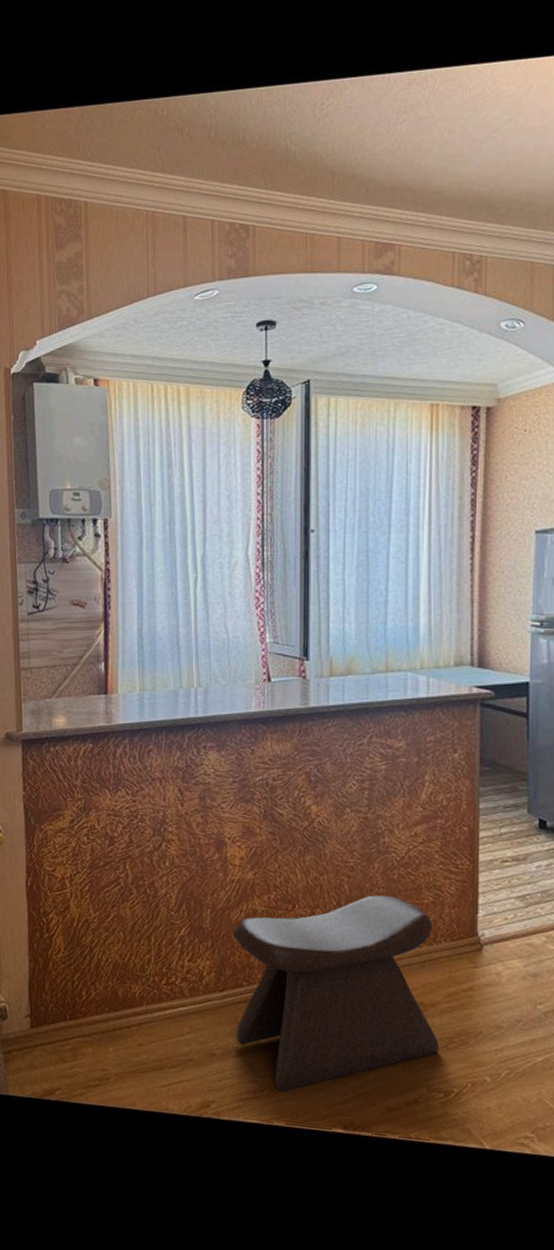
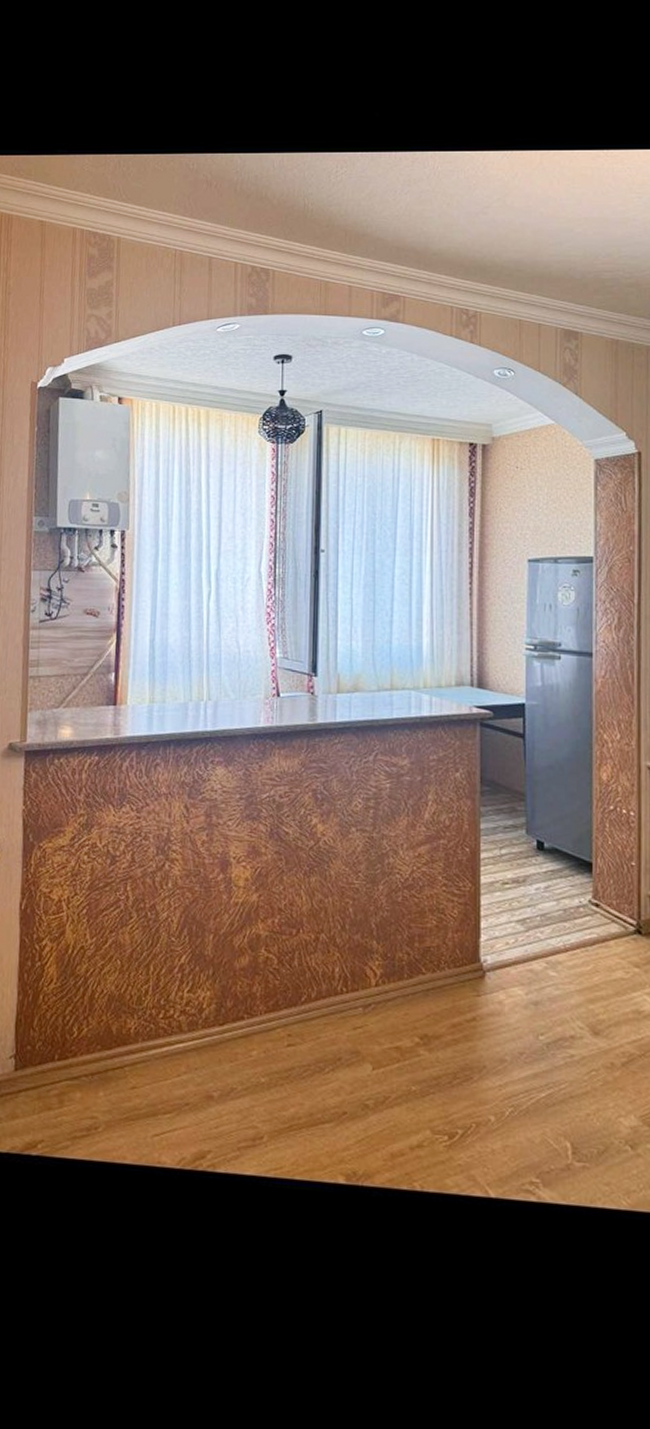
stool: present [233,895,439,1093] -> none [236,919,443,1139]

